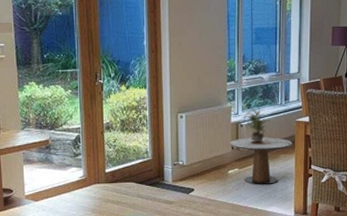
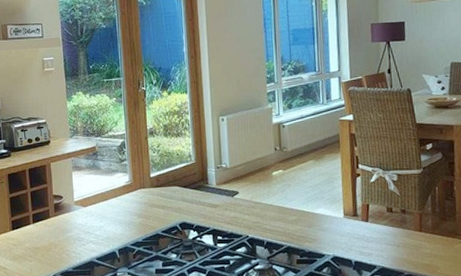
side table: present [230,137,293,184] -> none [272,137,338,186]
potted plant: present [242,107,270,141] -> none [283,107,313,142]

